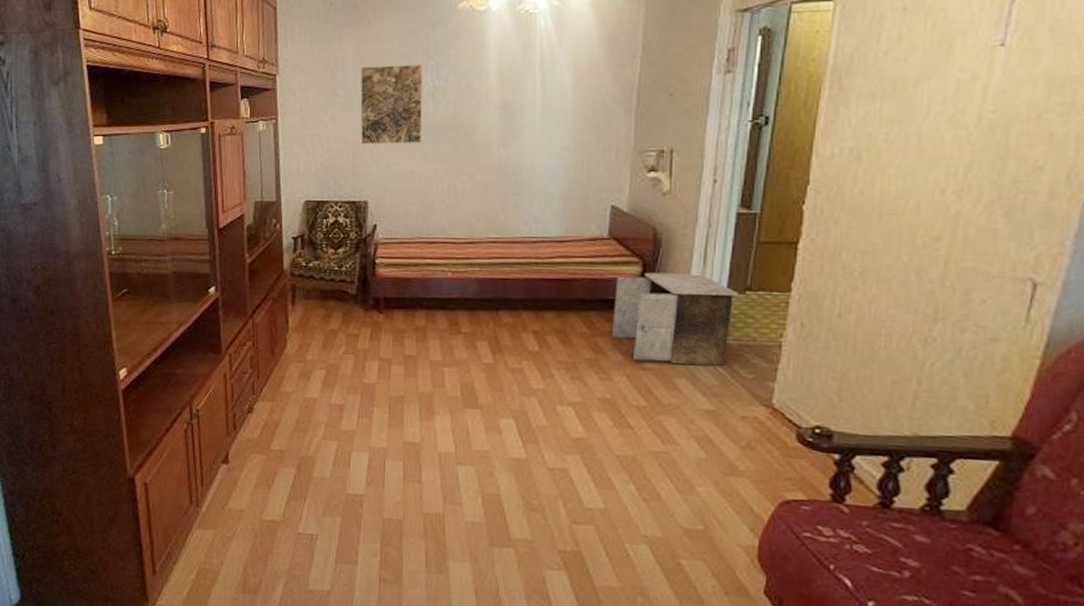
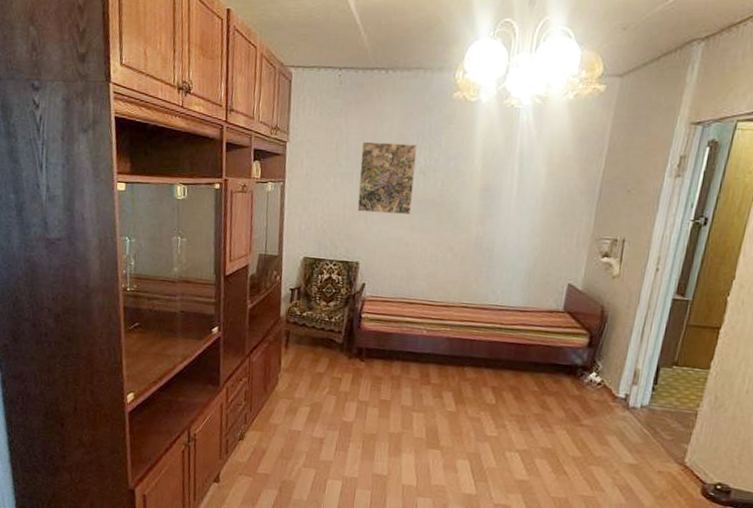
nightstand: present [611,272,739,366] -> none [557,343,667,428]

